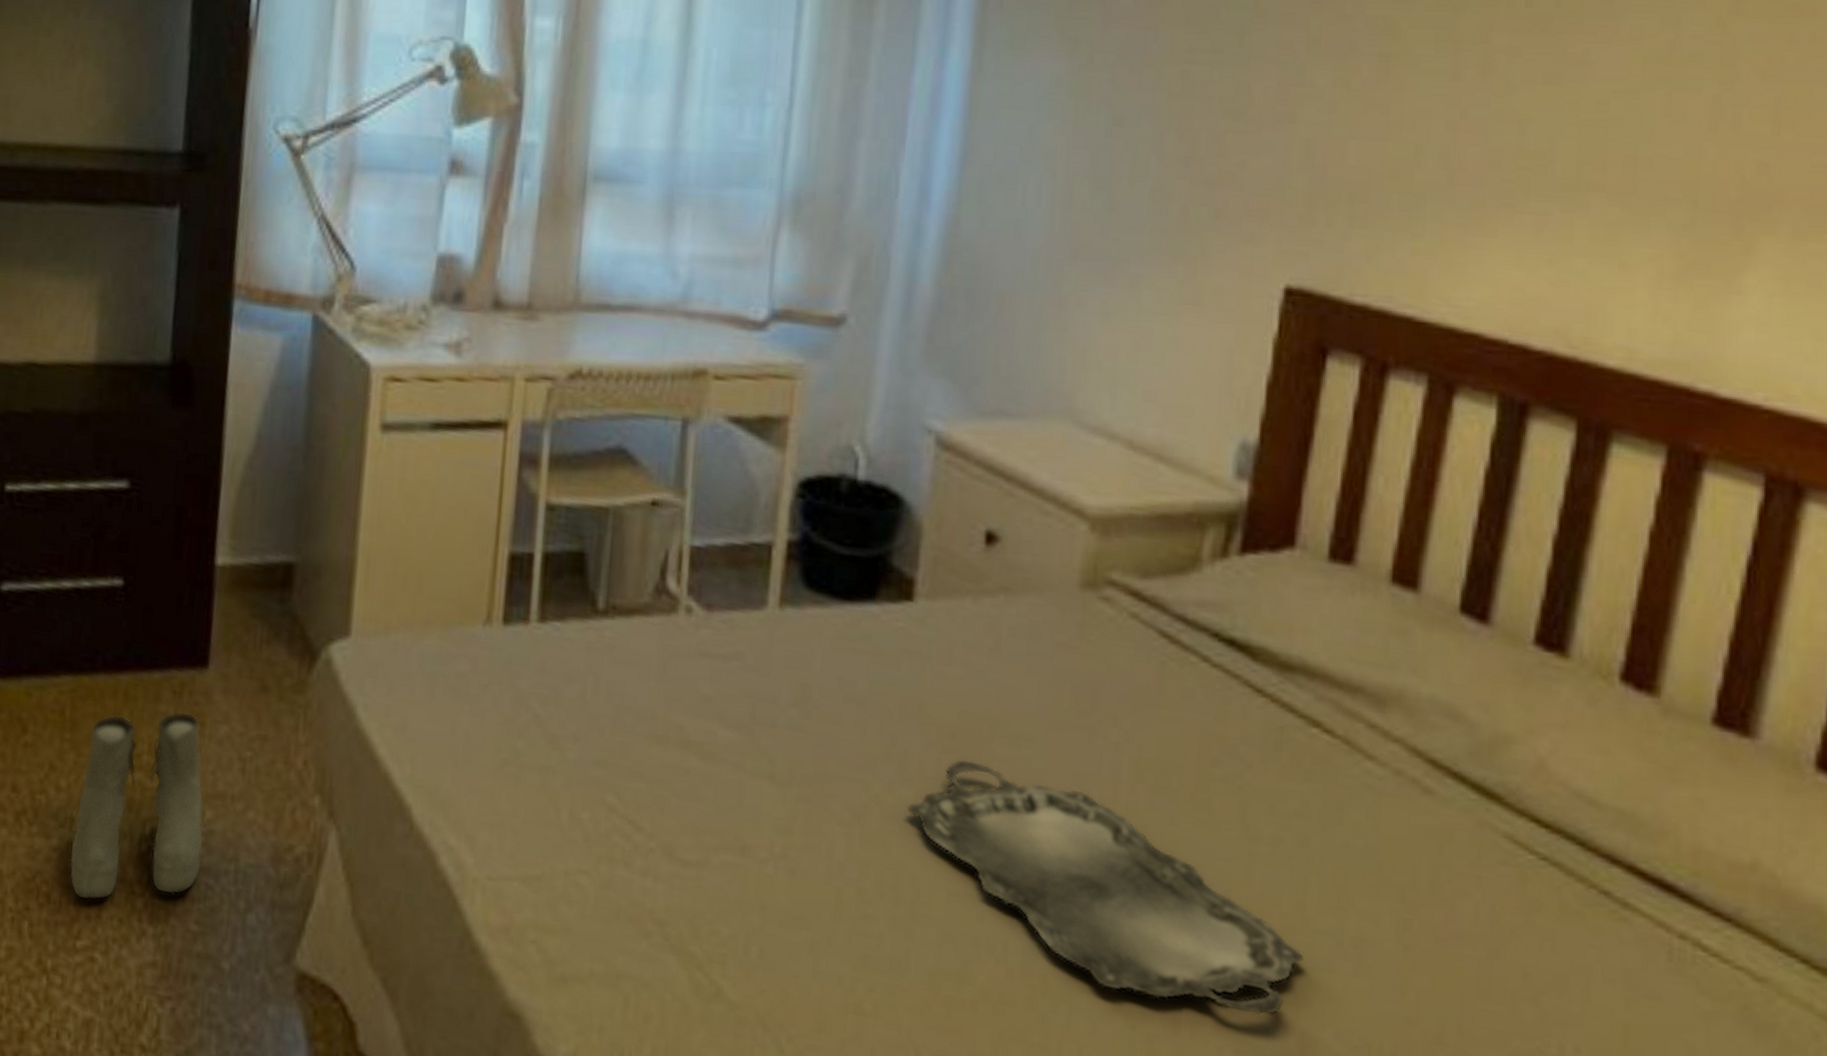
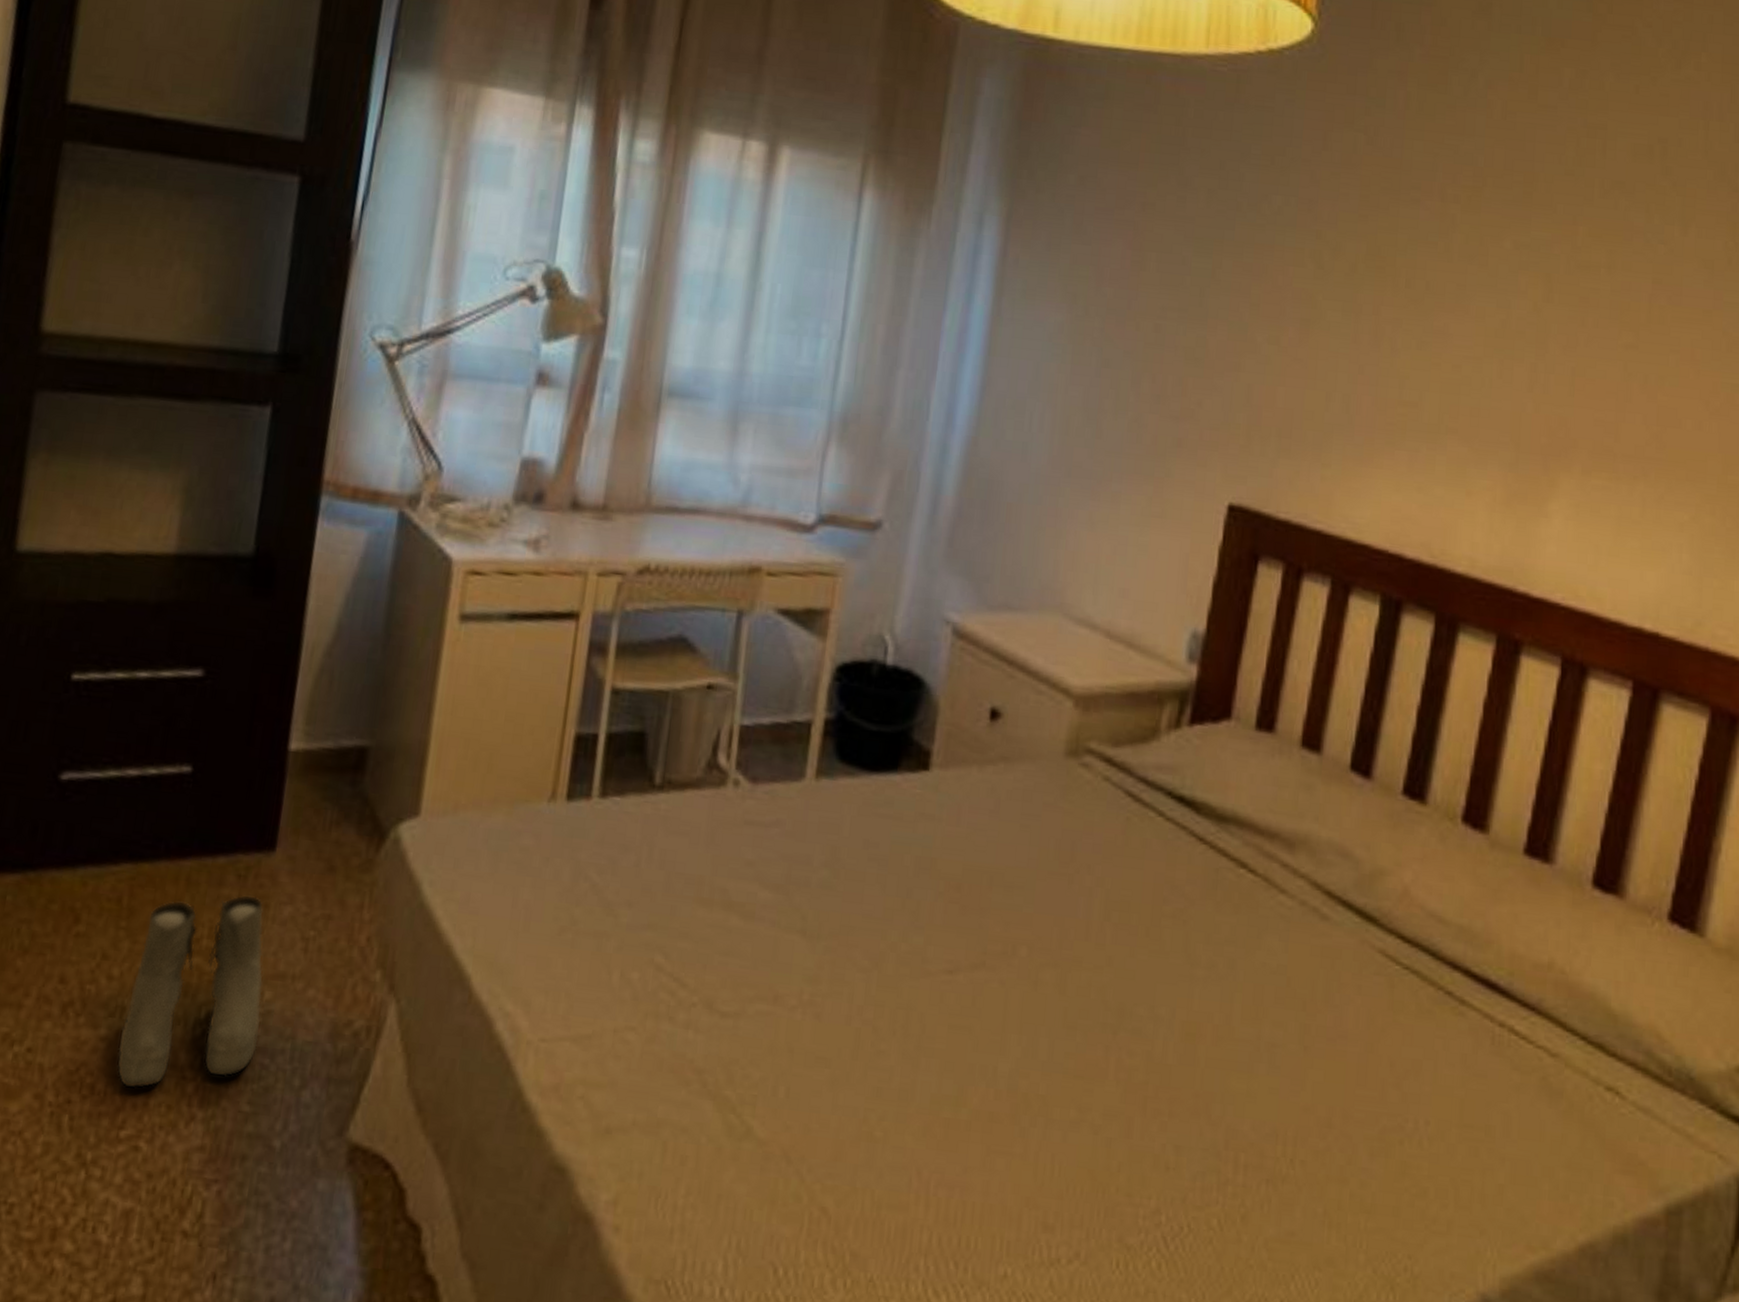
serving tray: present [908,760,1303,1016] -> none [918,908,1229,1114]

